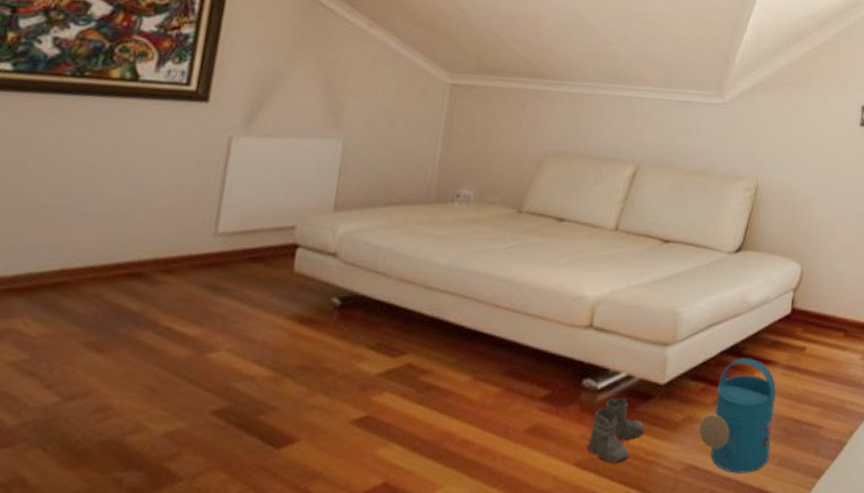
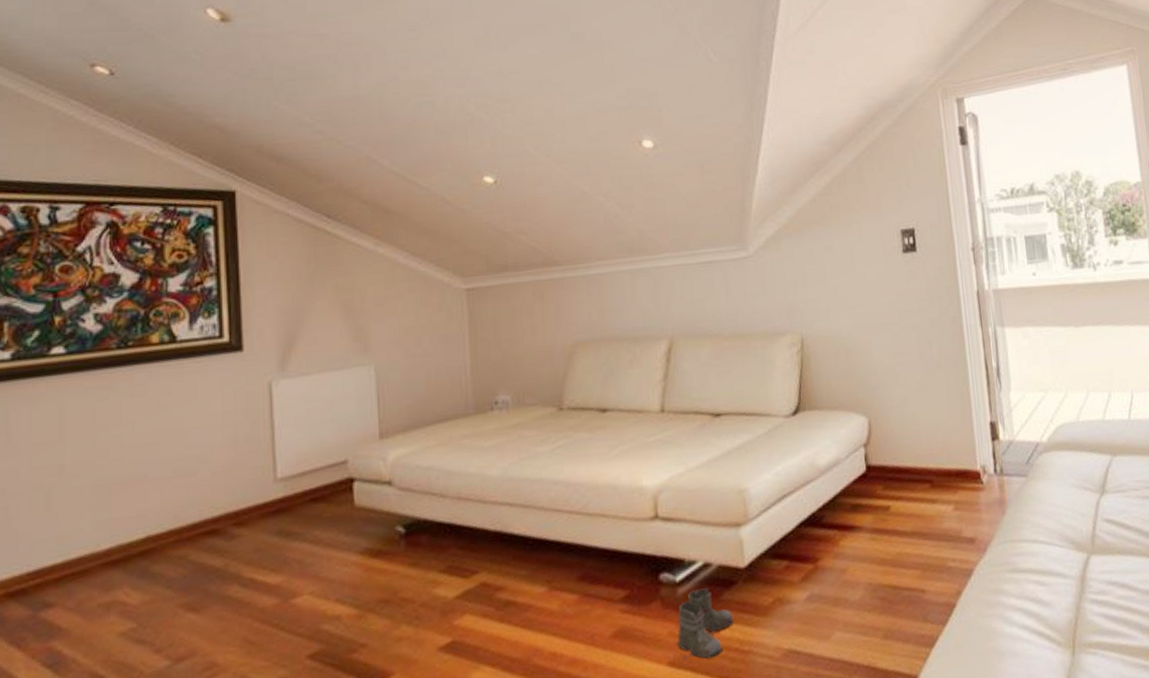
watering can: present [699,358,776,474] -> none [791,526,873,653]

